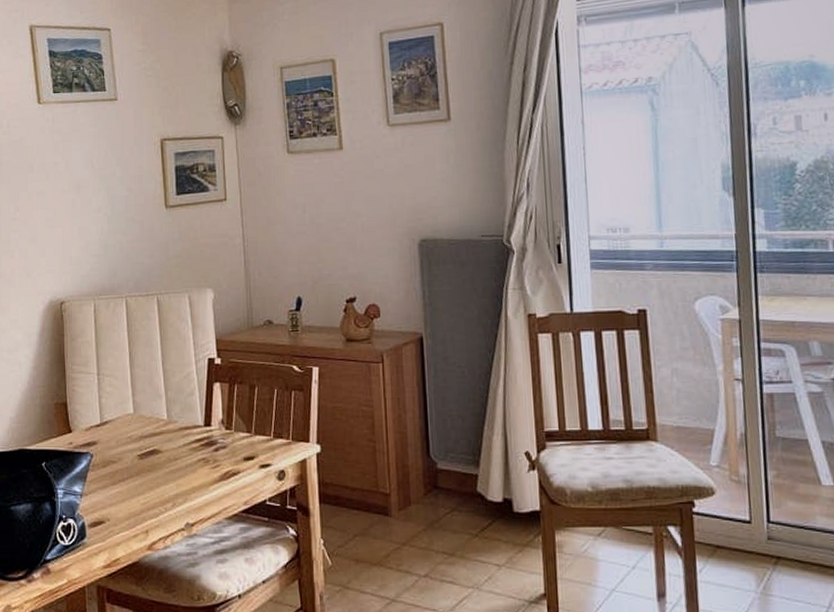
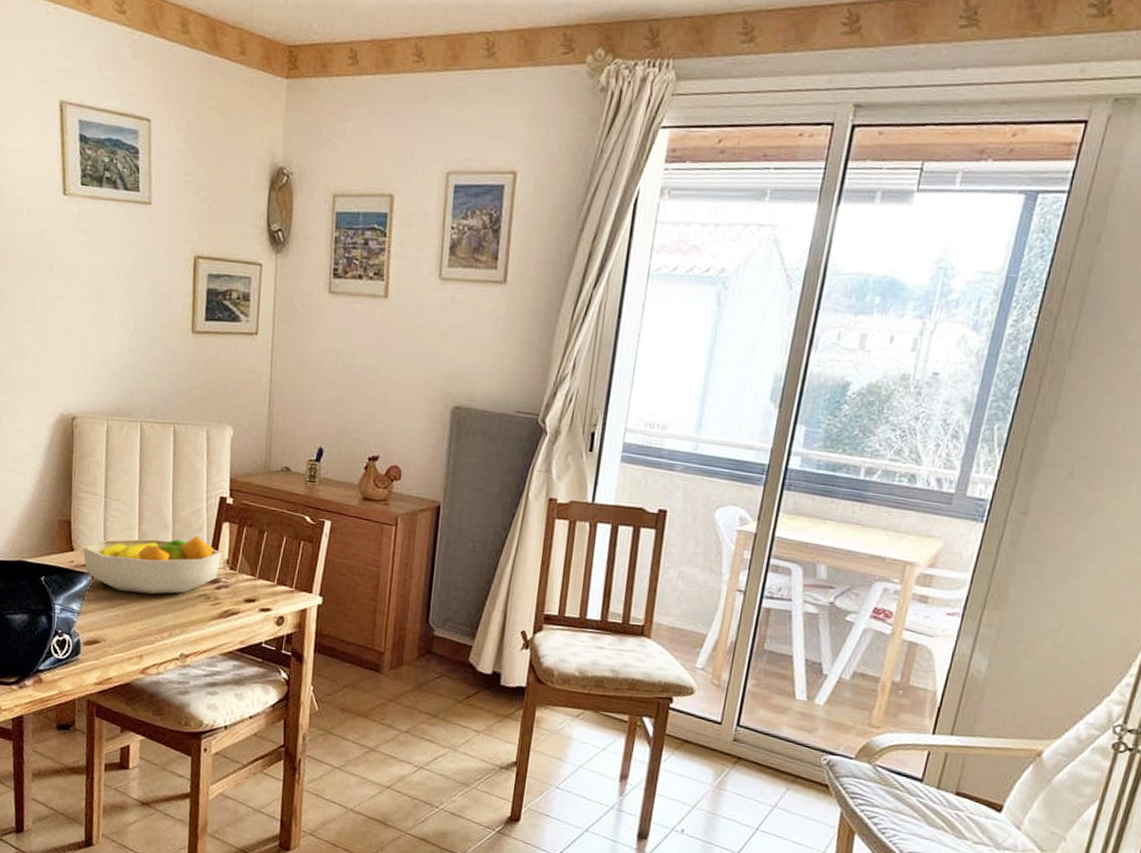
fruit bowl: none [80,400,216,466] -> present [82,535,222,595]

